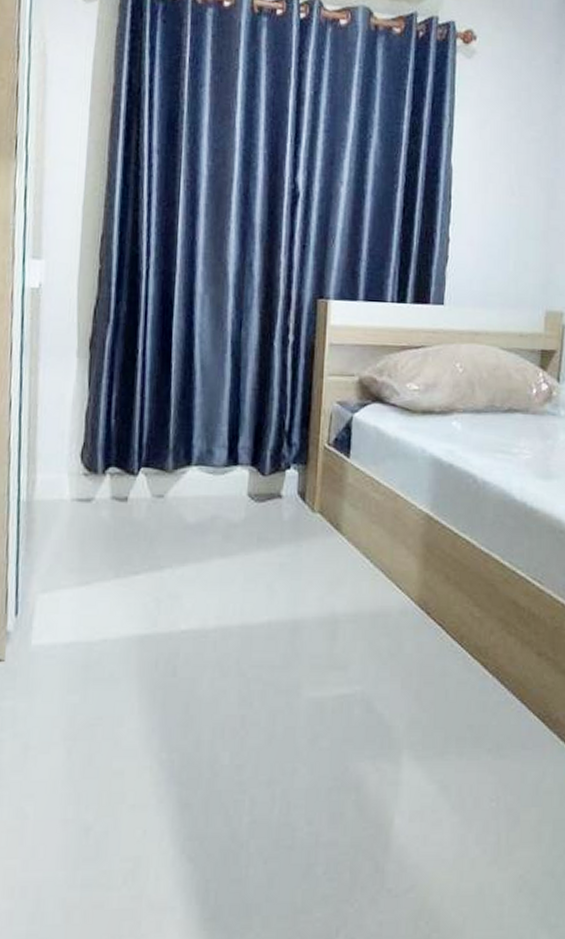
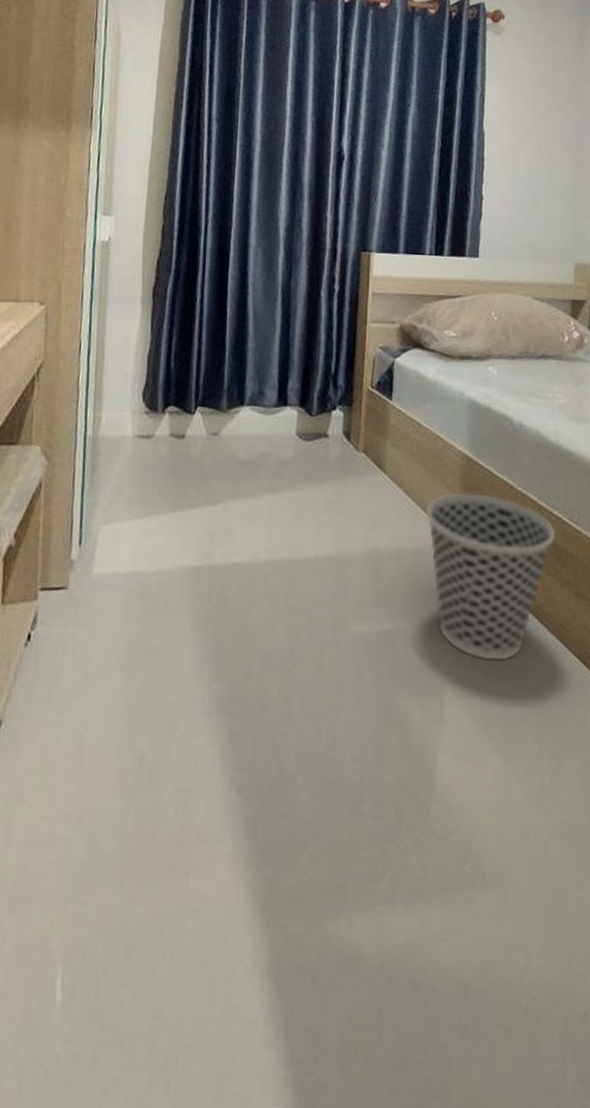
wastebasket: none [384,553,518,722] -> present [426,493,556,661]

